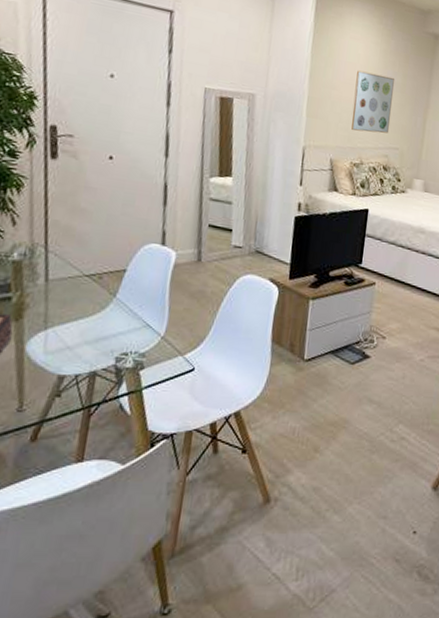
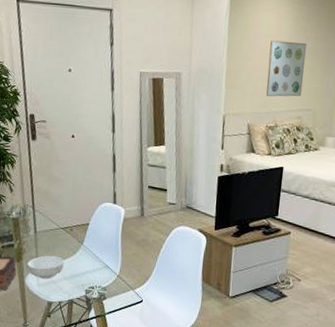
cereal bowl: none [30,311,87,345] -> present [27,255,64,279]

